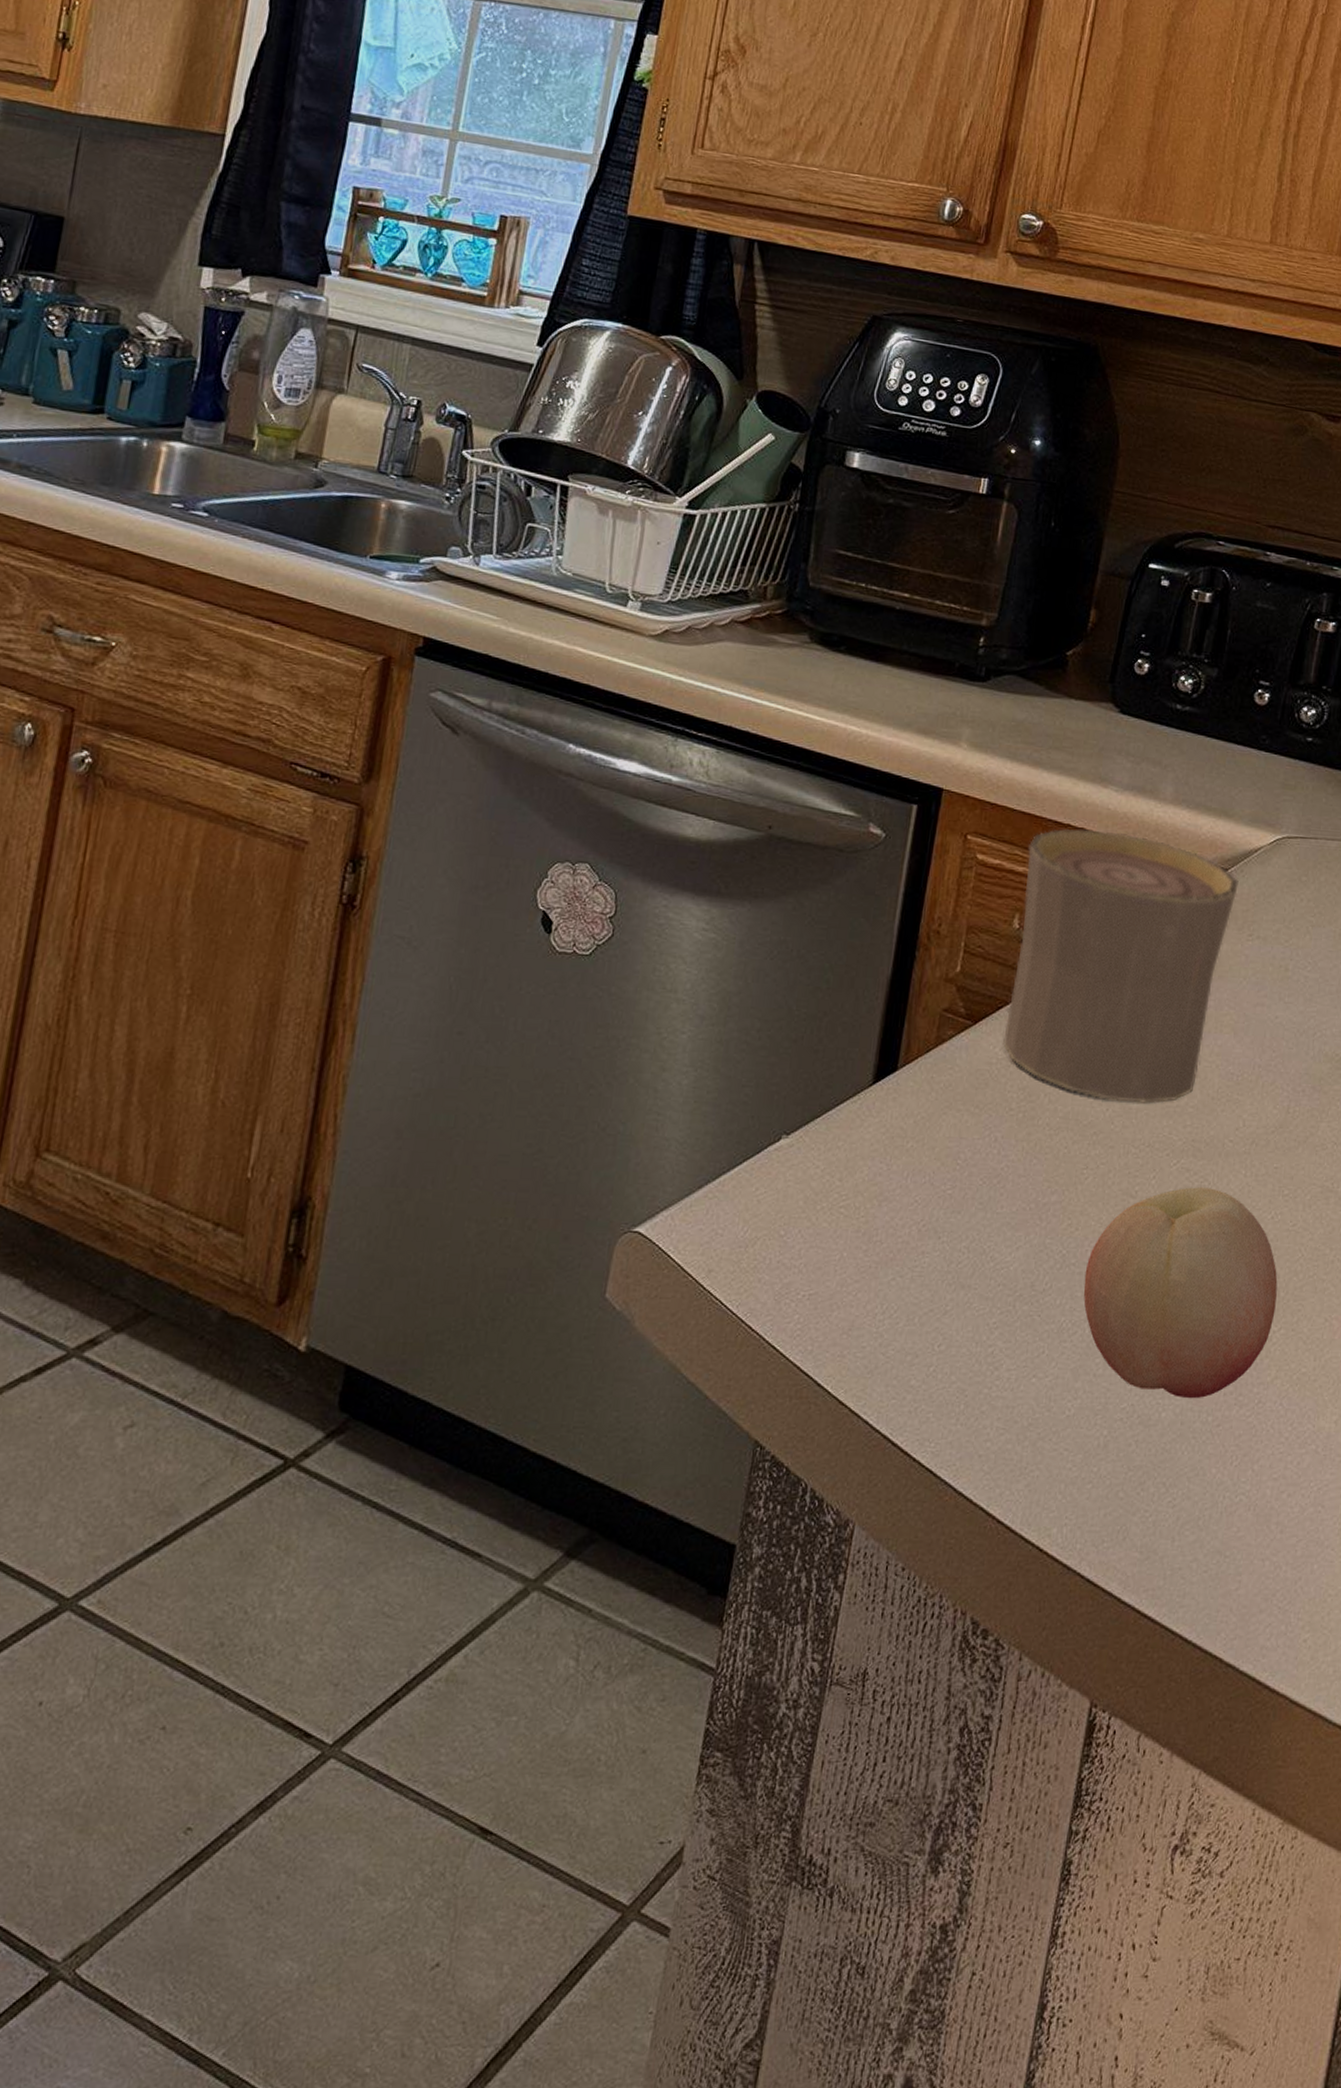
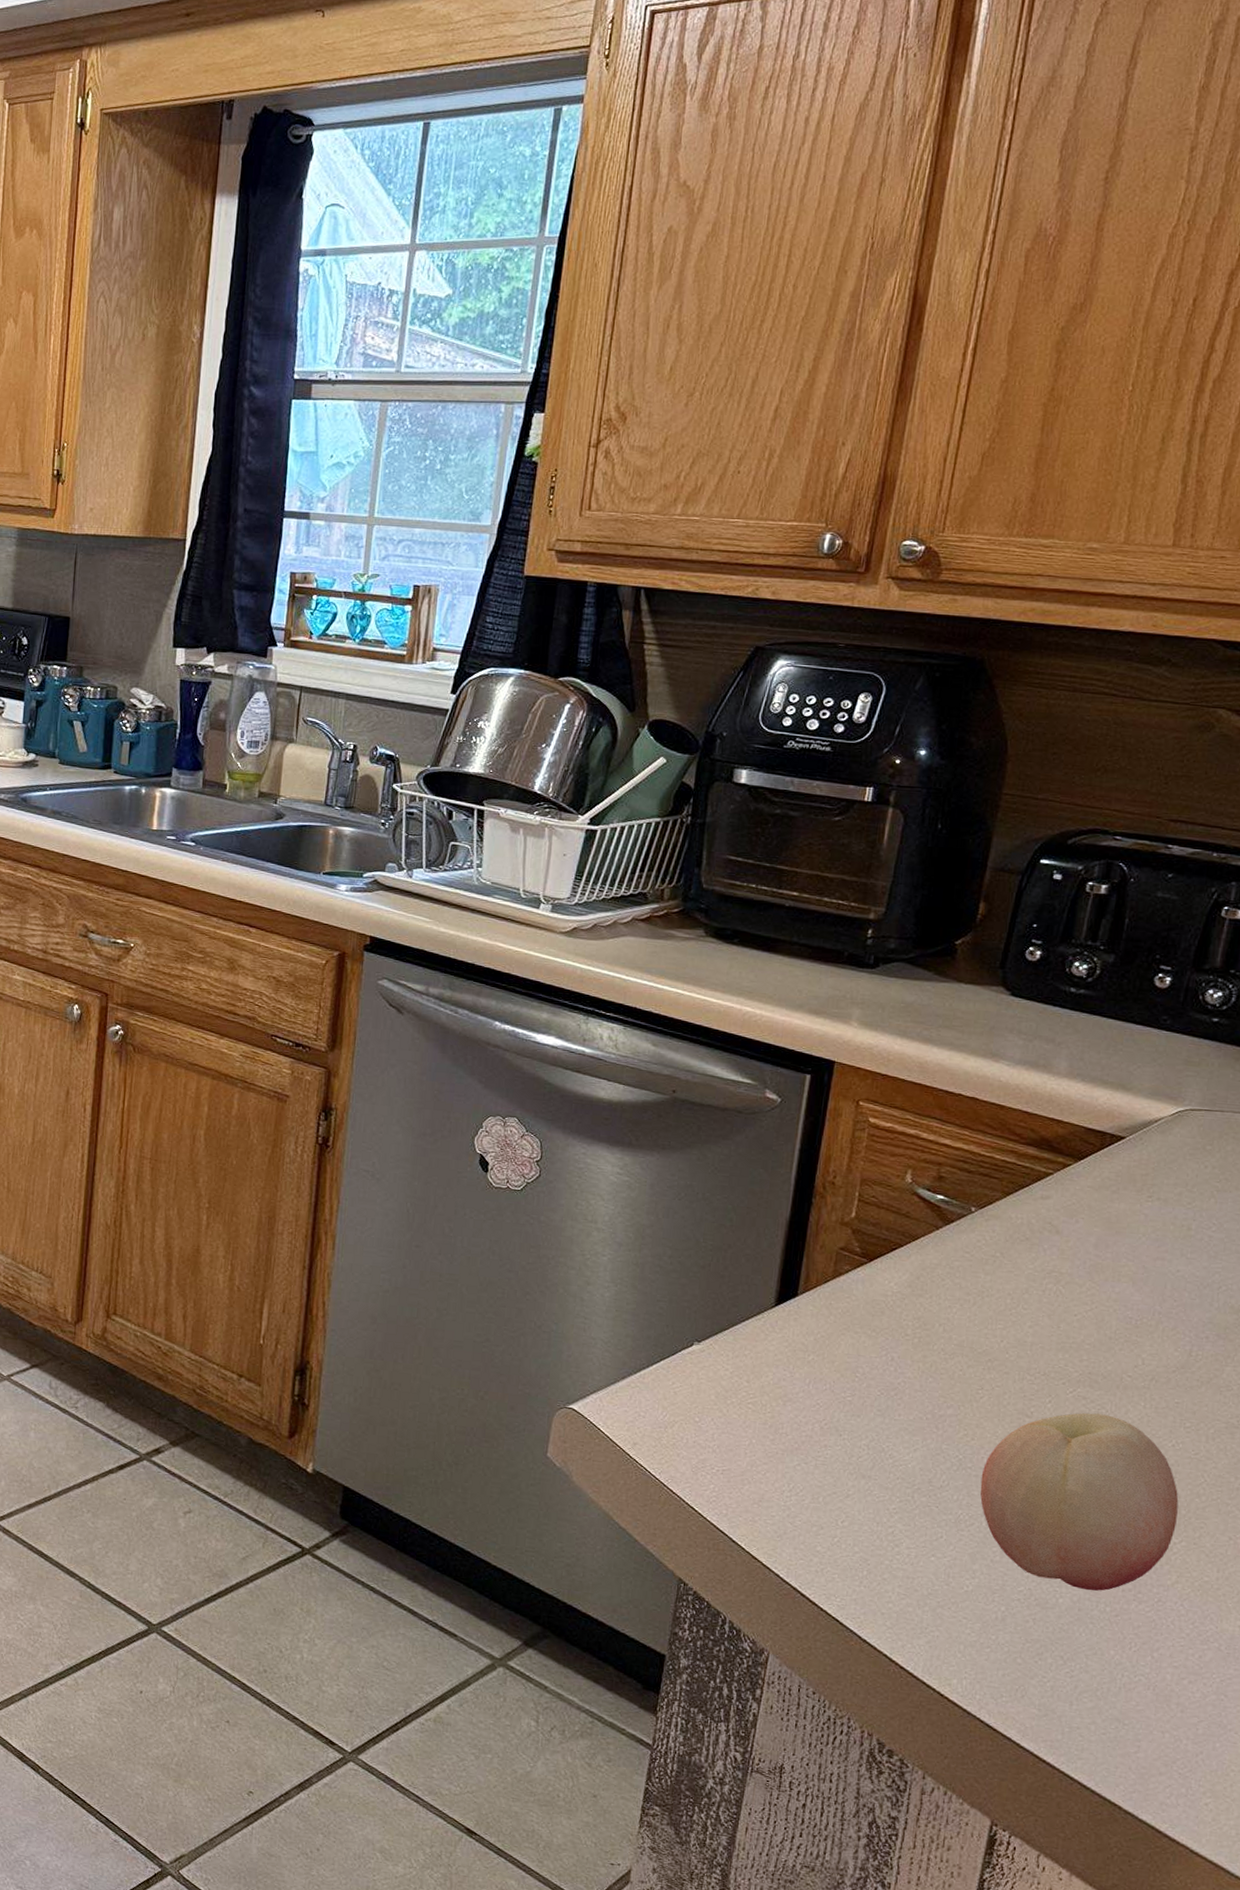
cup: present [1003,828,1239,1104] -> none [898,1097,1137,1339]

